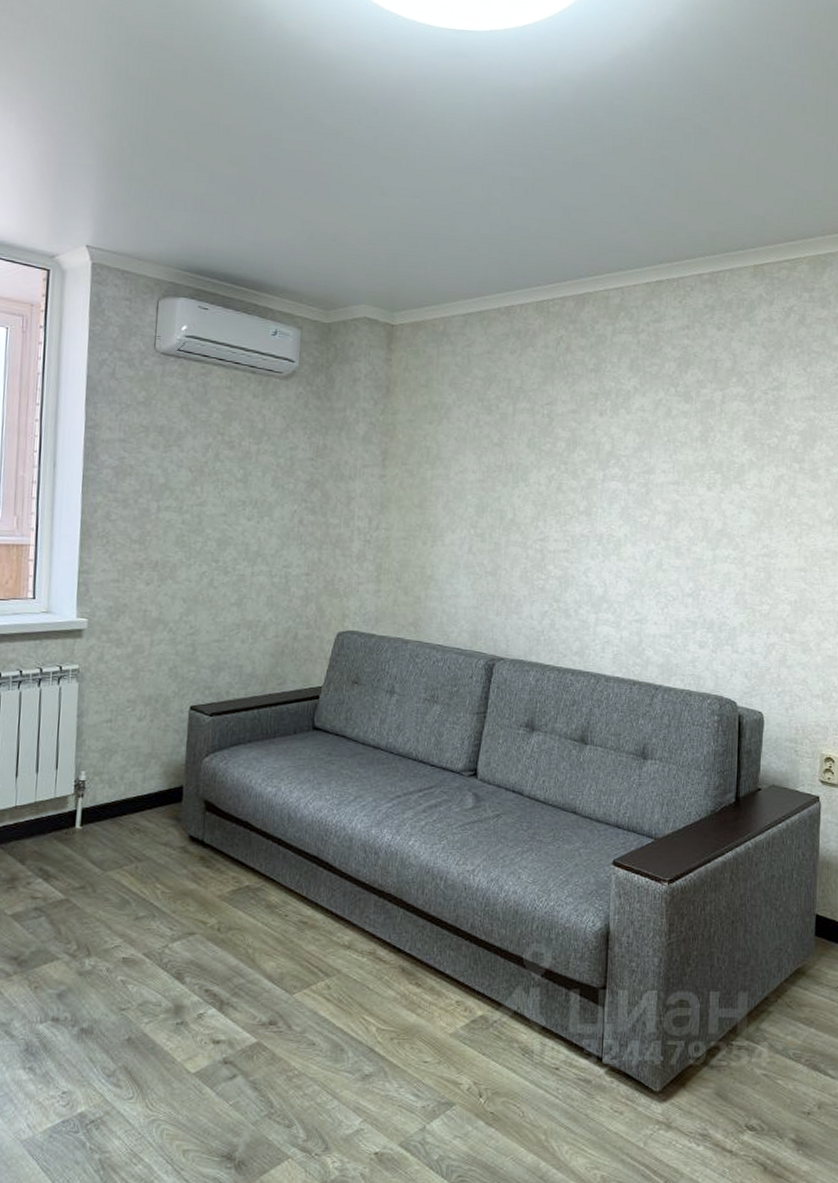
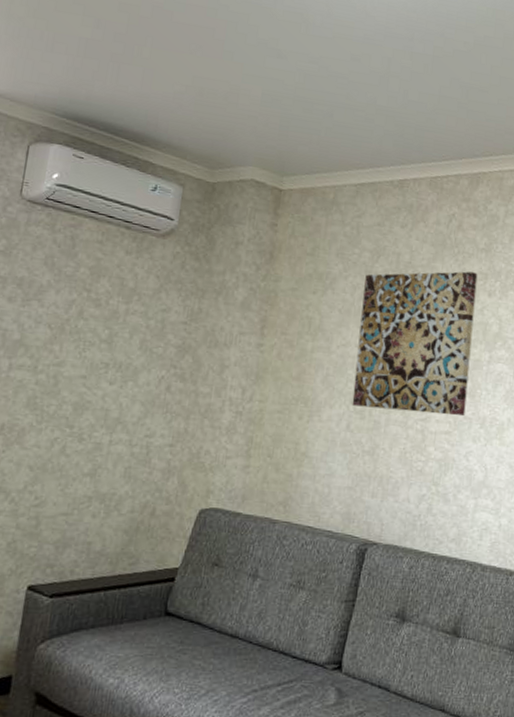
wall art: none [472,392,588,535] -> present [352,271,478,417]

